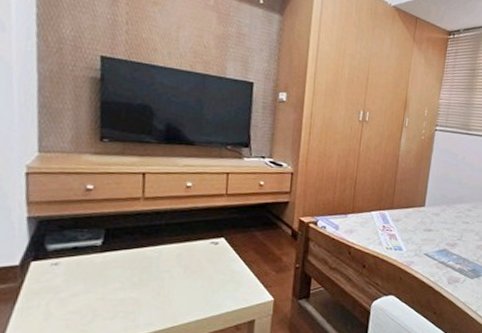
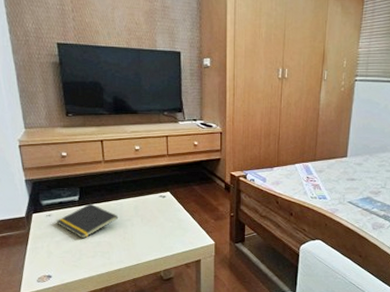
notepad: none [64,249,155,295] -> present [56,203,119,239]

